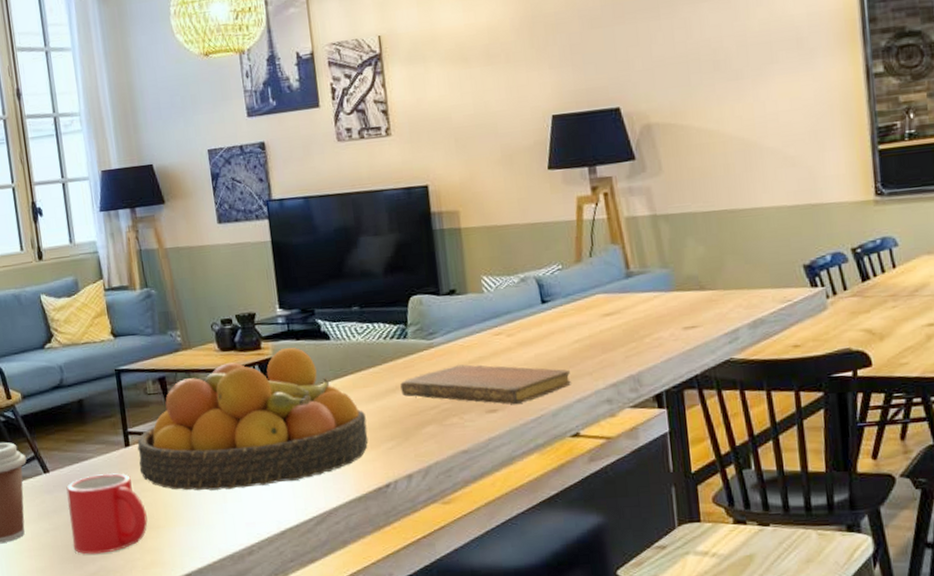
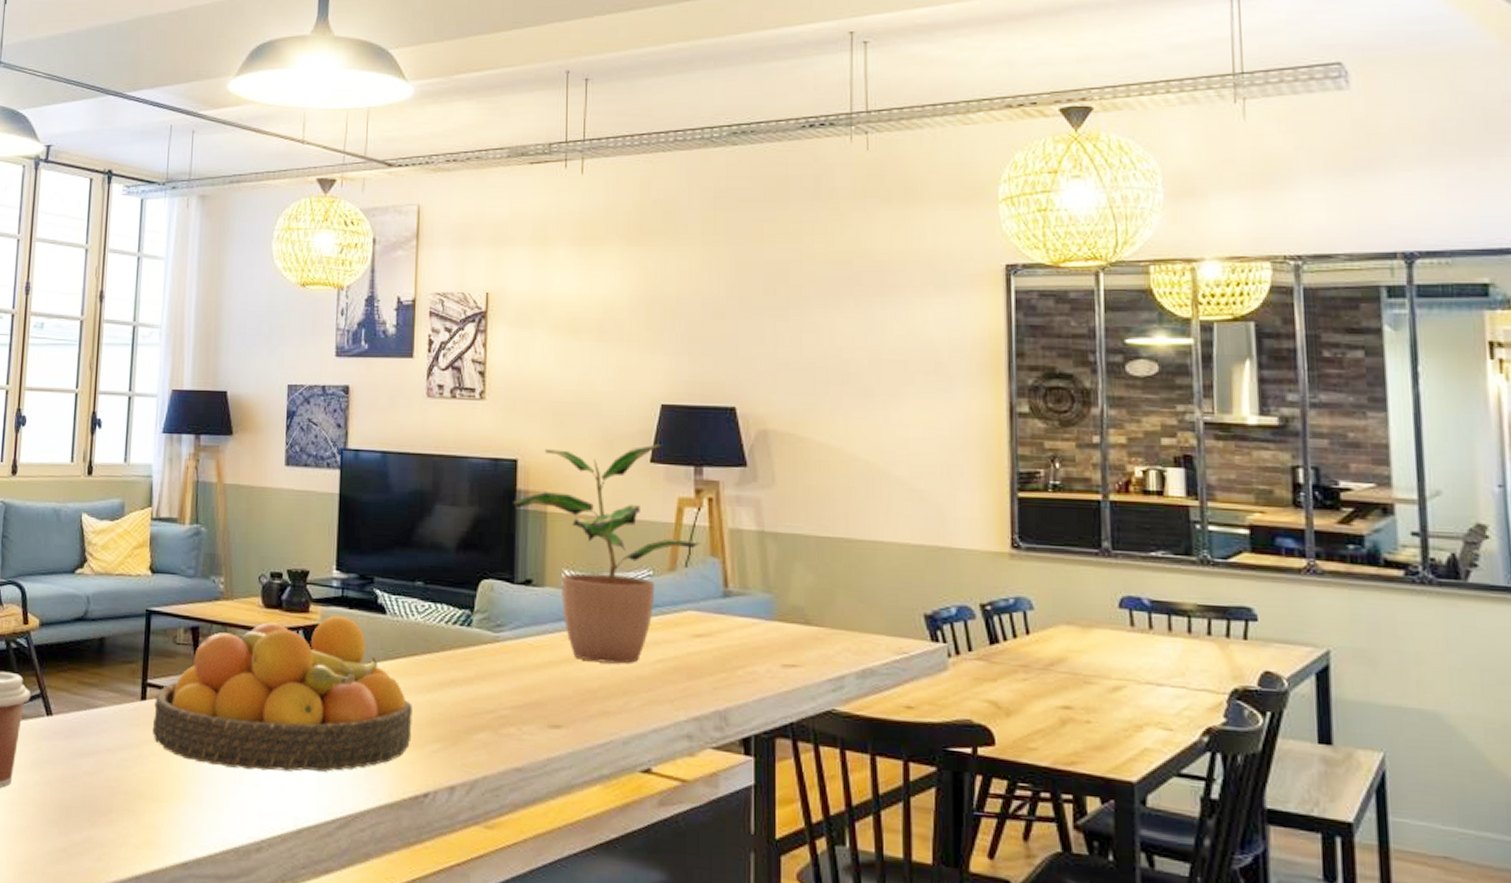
mug: present [66,473,148,555] -> none [62,726,151,822]
notebook: present [400,364,571,404] -> none [456,666,648,723]
potted plant: none [428,151,602,352] -> present [512,444,702,664]

